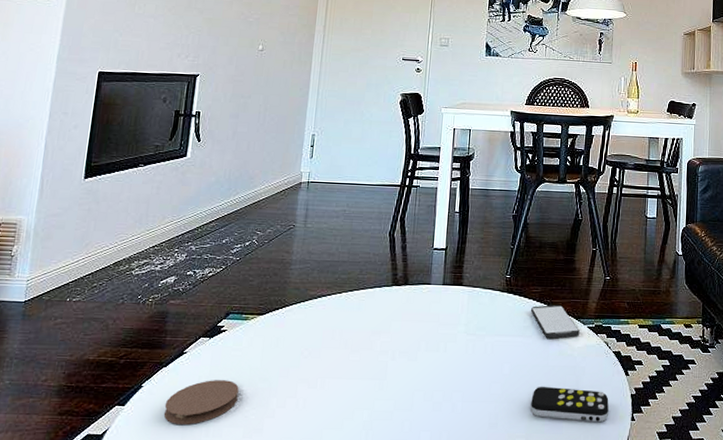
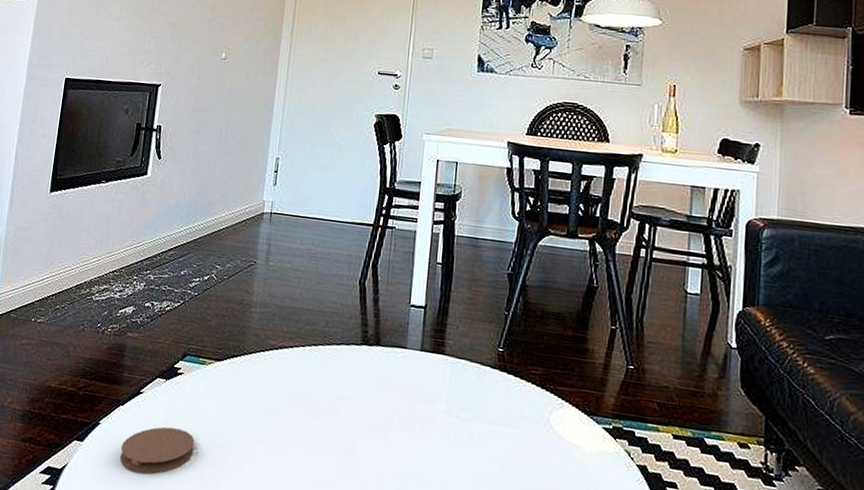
smartphone: present [531,305,580,339] -> none [529,391,592,439]

